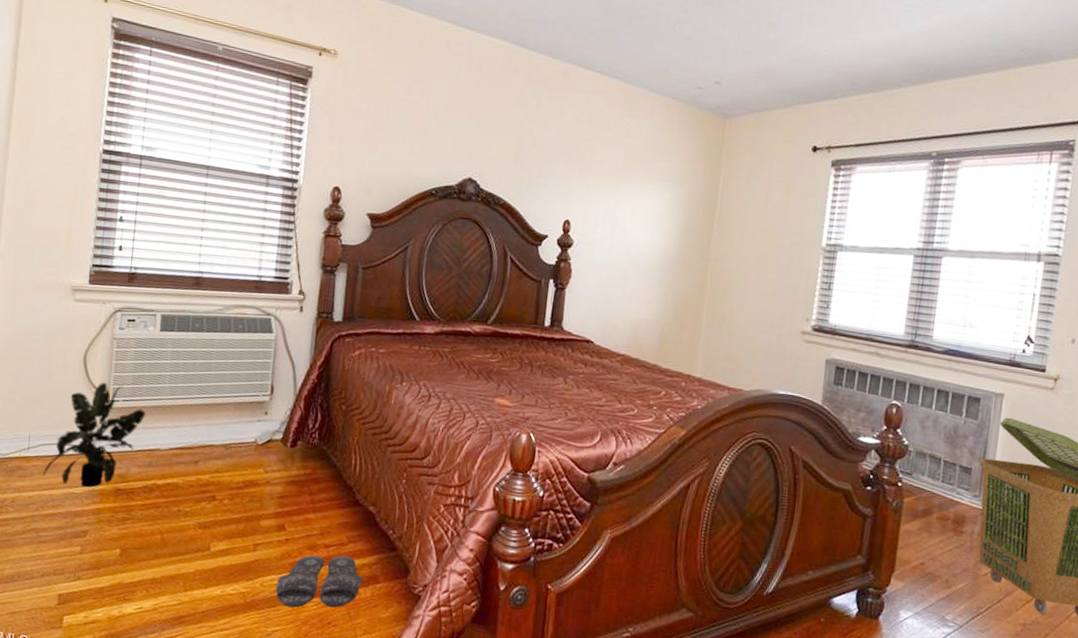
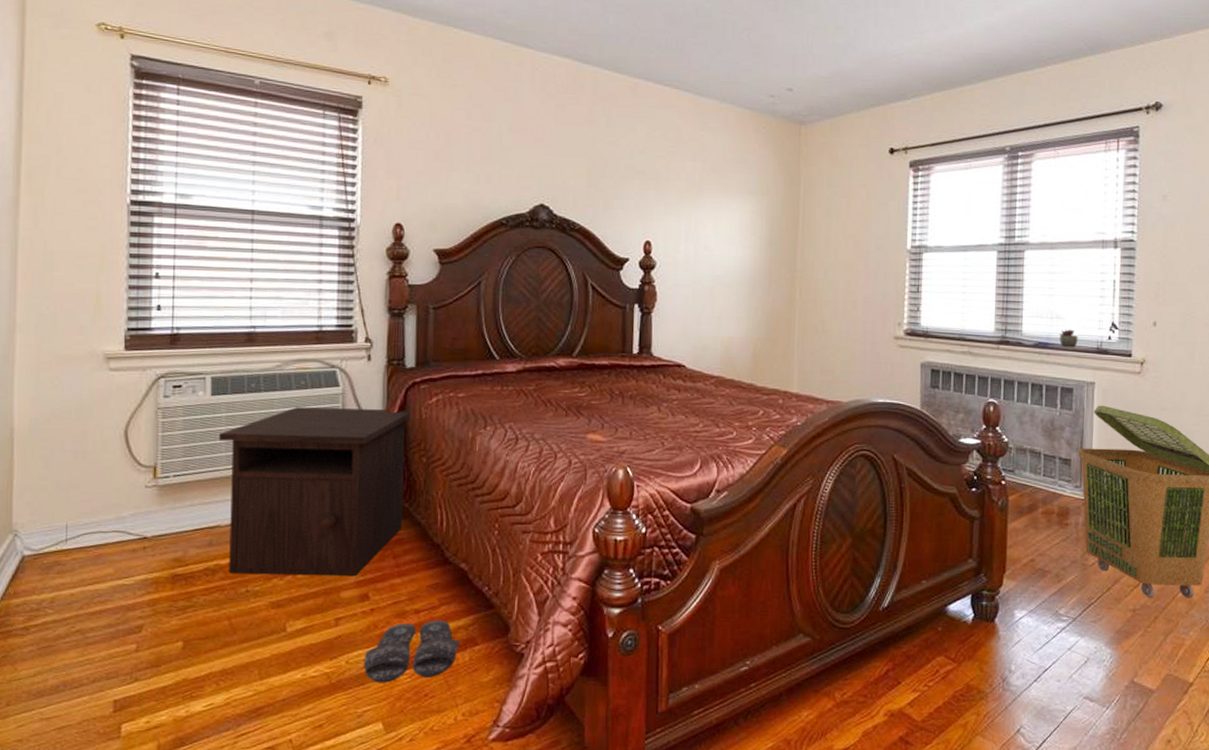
potted plant: present [43,382,145,487] -> none [85,457,201,576]
nightstand: none [164,348,335,507] -> present [219,407,410,576]
succulent plant: none [957,338,1003,361] -> present [1047,329,1091,351]

